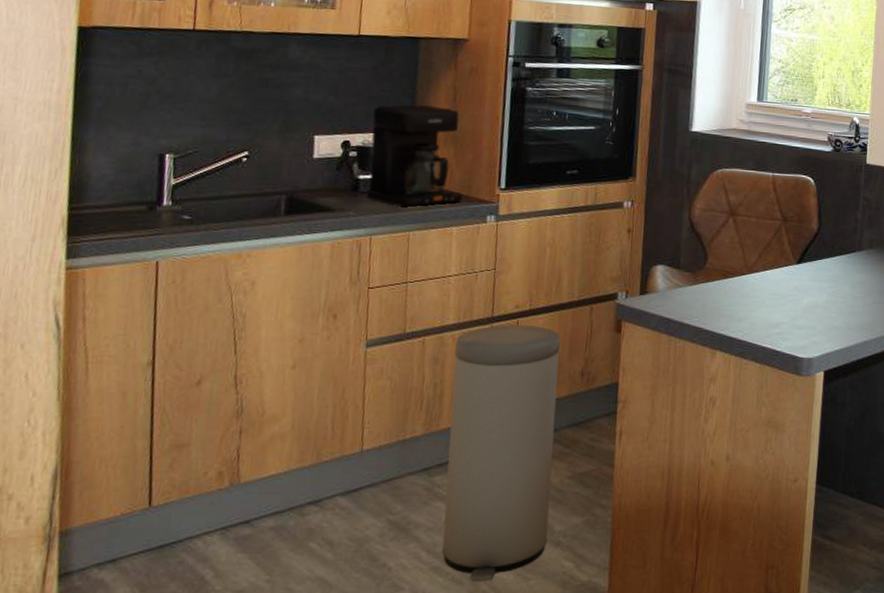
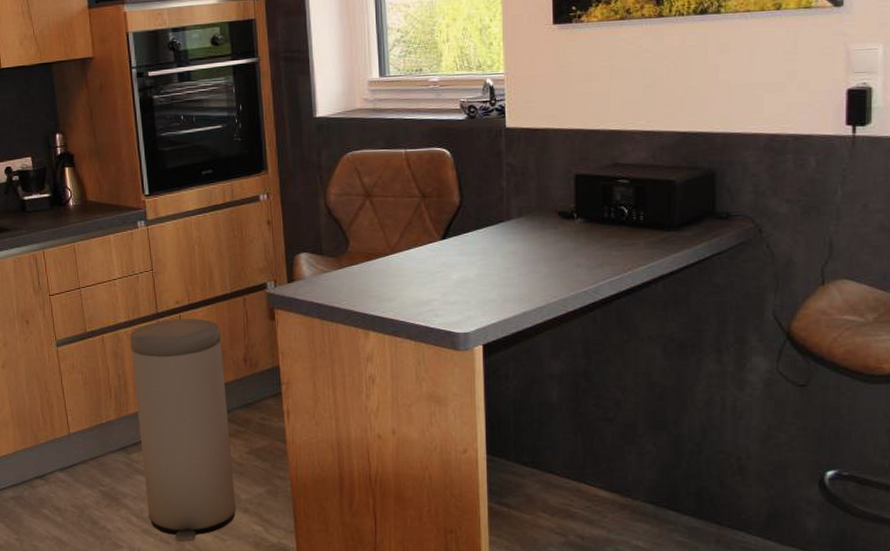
coffee maker: present [366,105,463,208] -> none [25,125,114,221]

